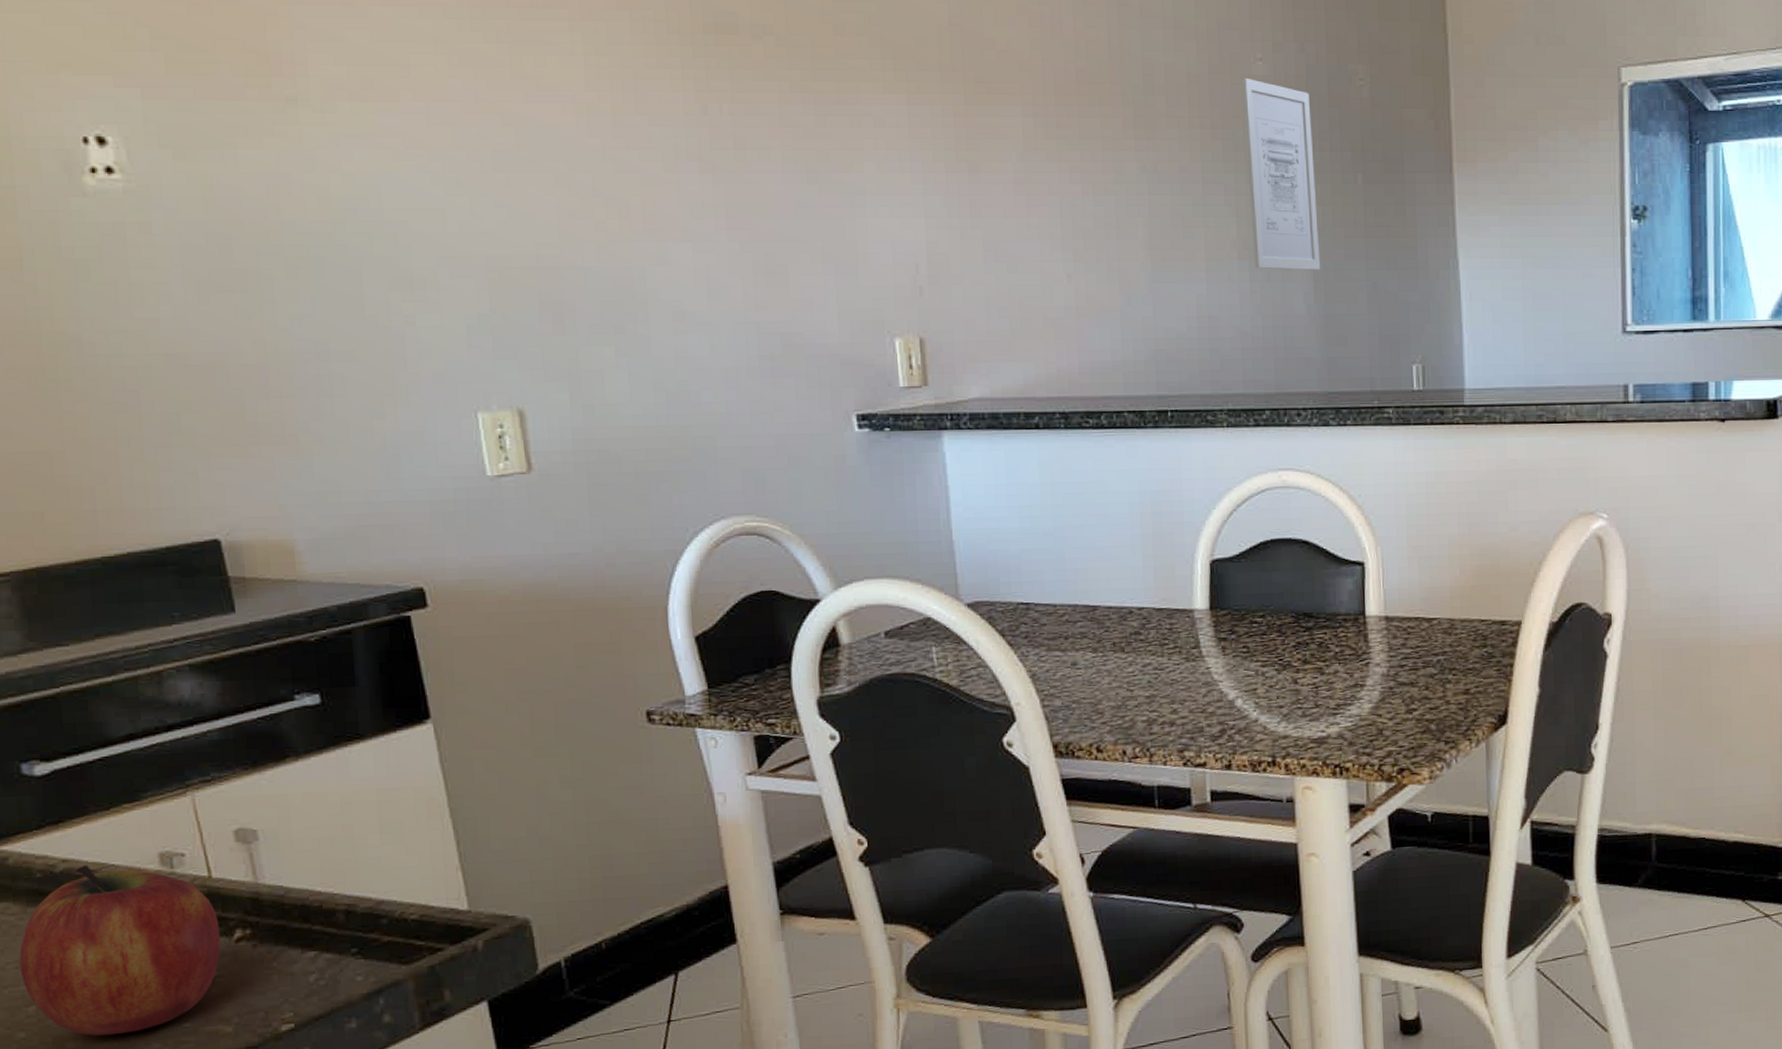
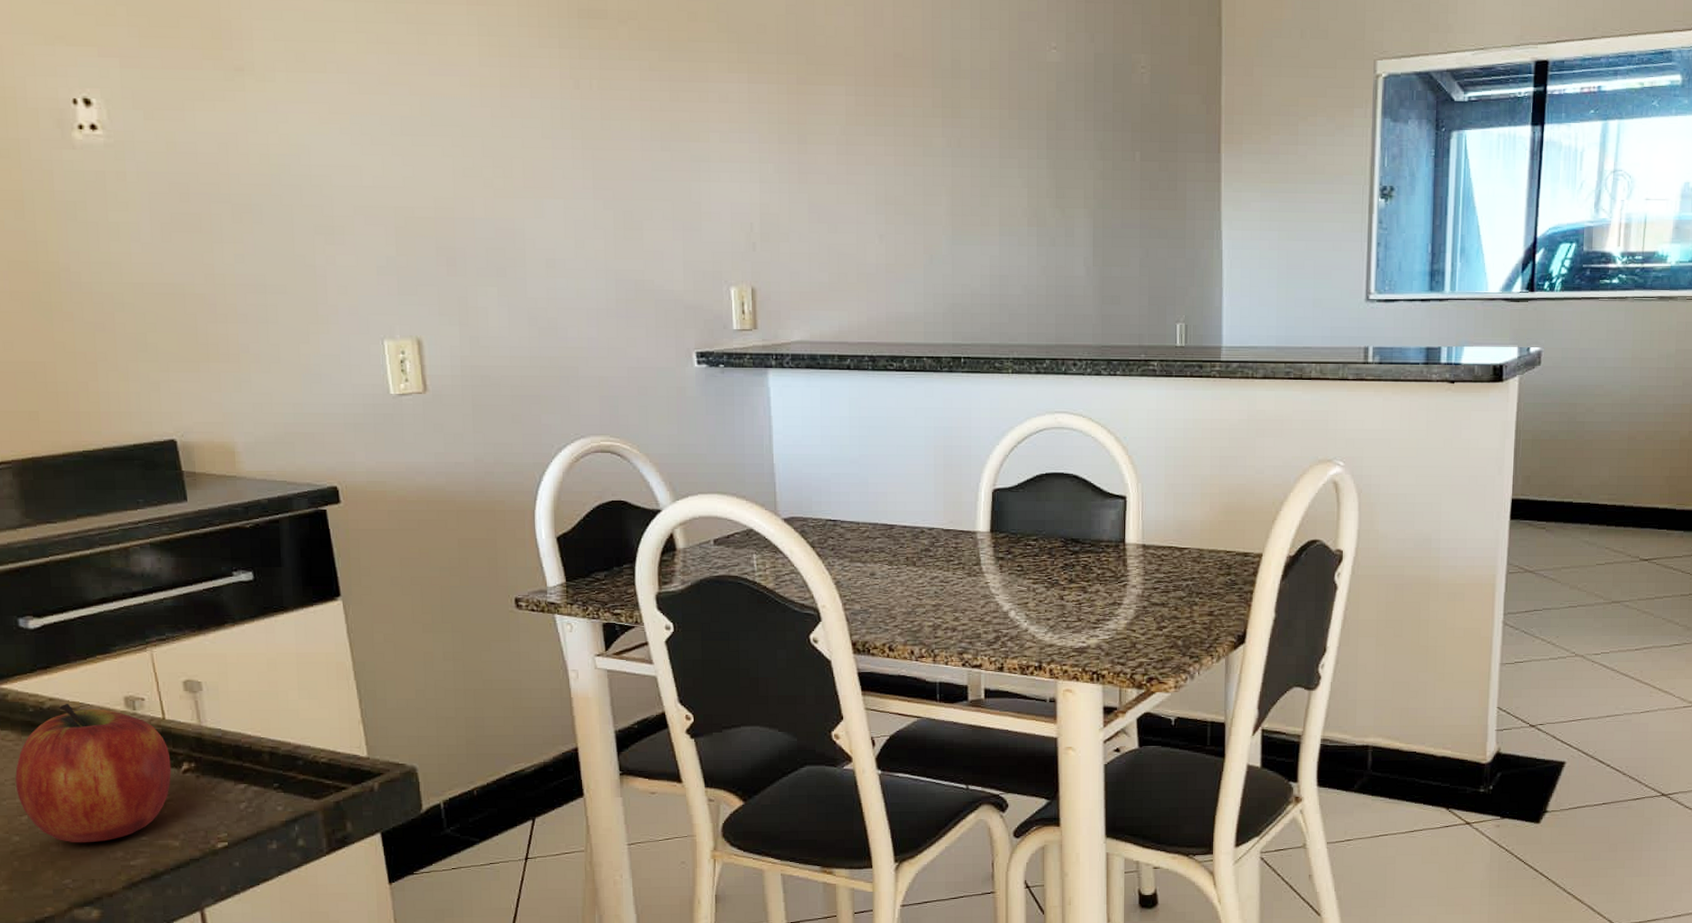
wall art: present [1241,77,1321,271] -> none [1037,64,1100,238]

